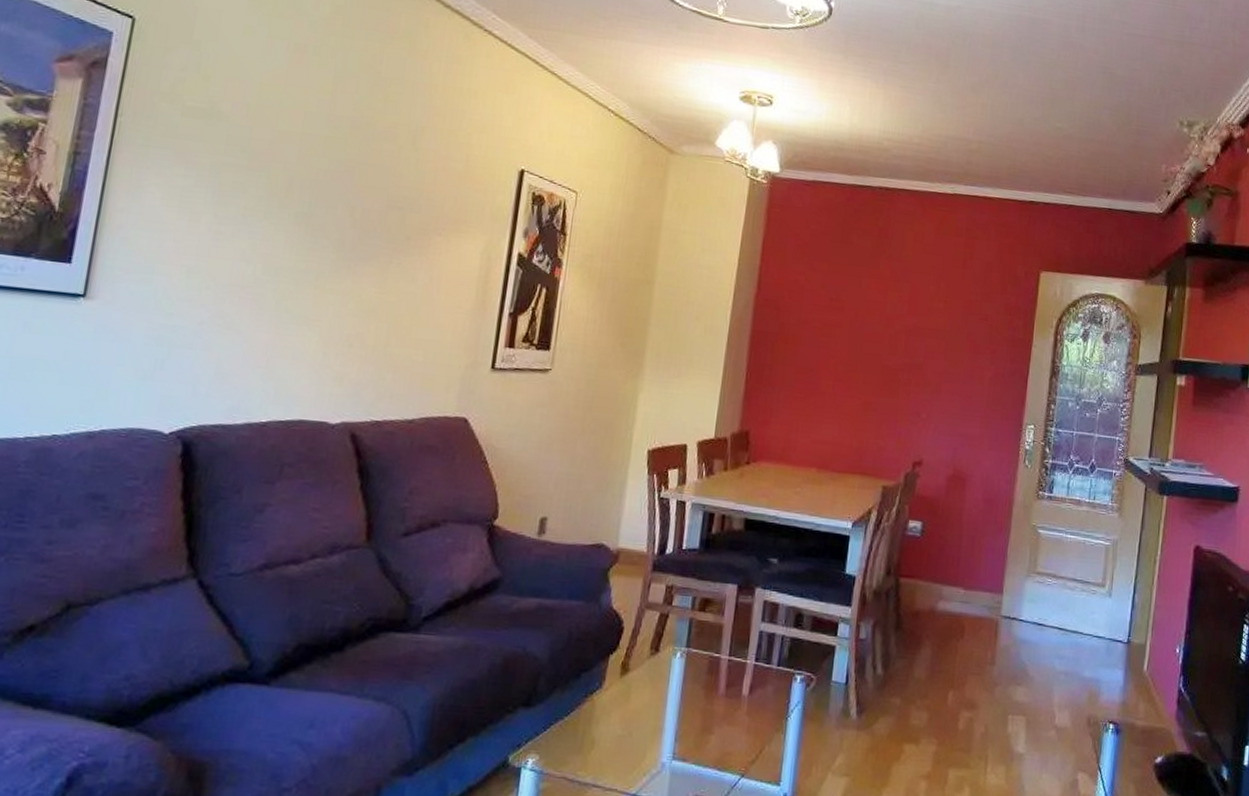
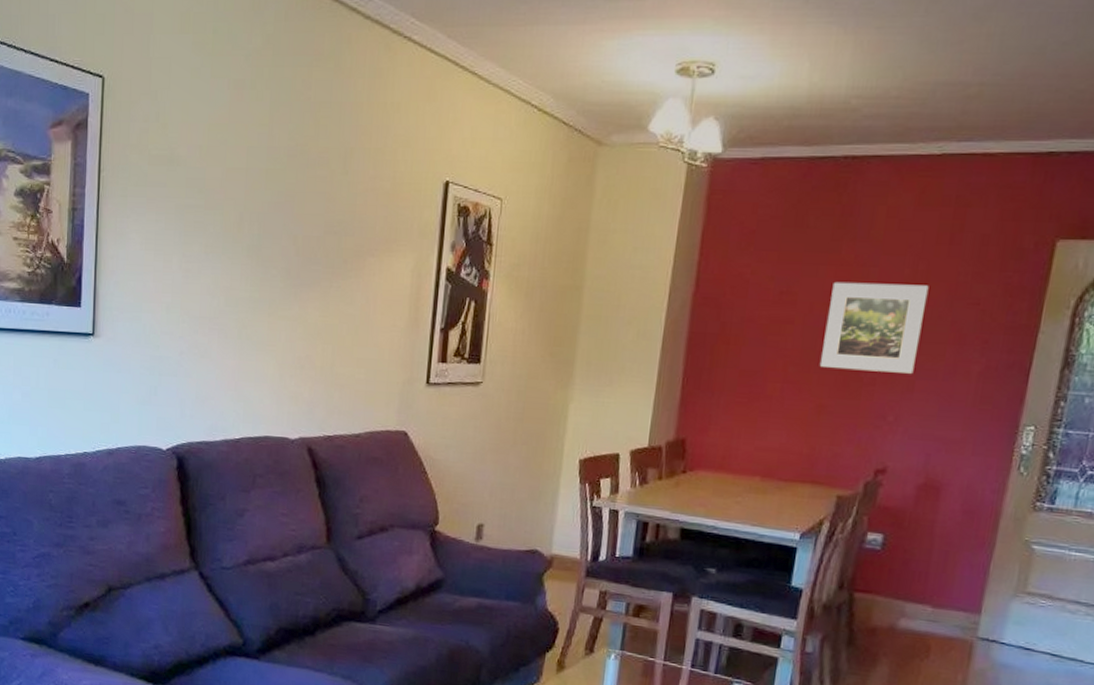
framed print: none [864,293,949,377] -> present [819,281,929,374]

